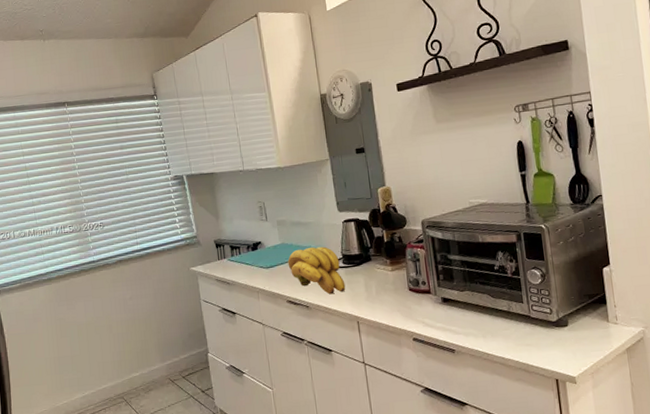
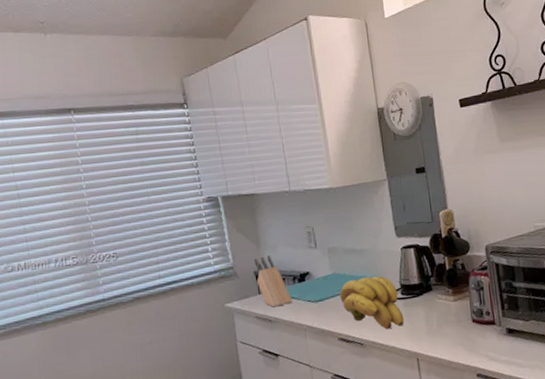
knife block: none [214,226,247,272] -> present [254,255,293,308]

